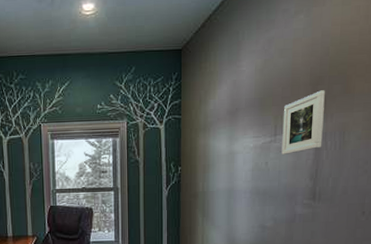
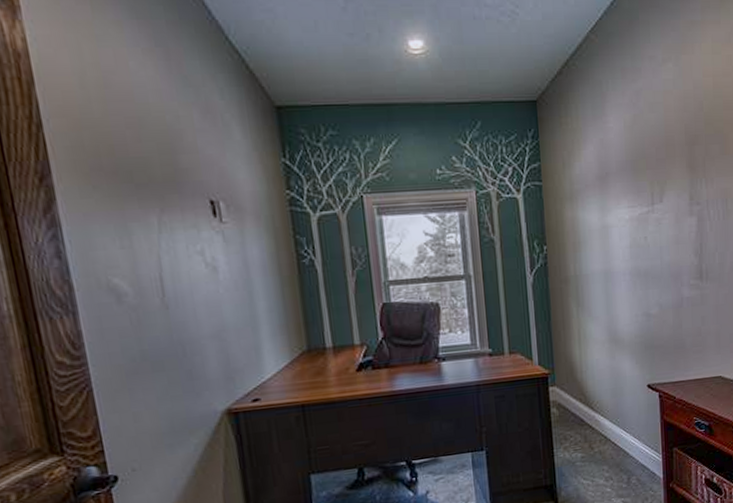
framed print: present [281,90,325,155] -> none [659,151,705,227]

